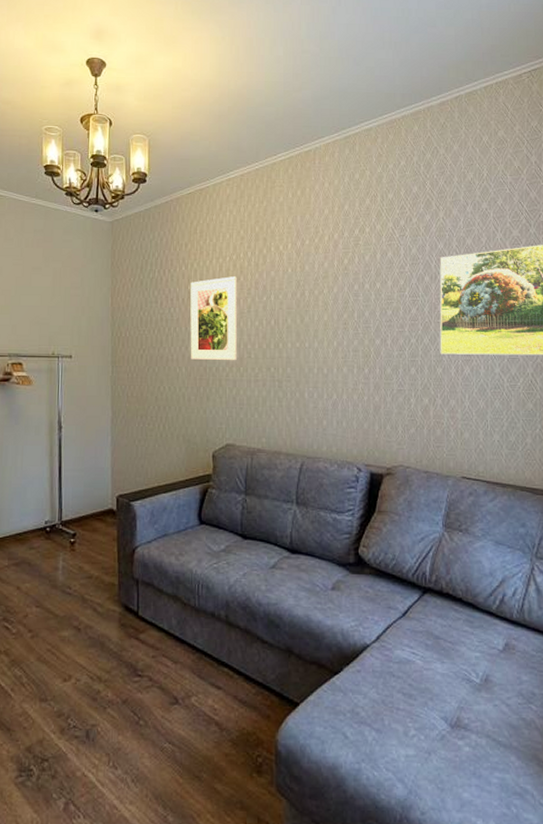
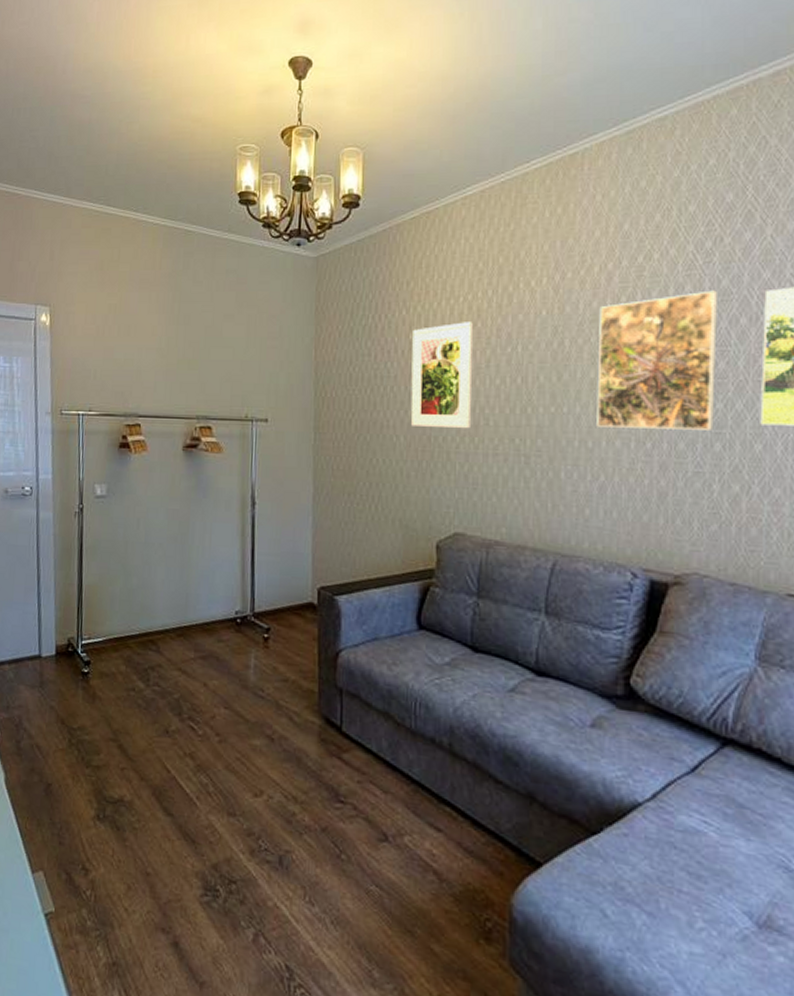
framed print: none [329,256,410,359] -> present [597,290,719,430]

